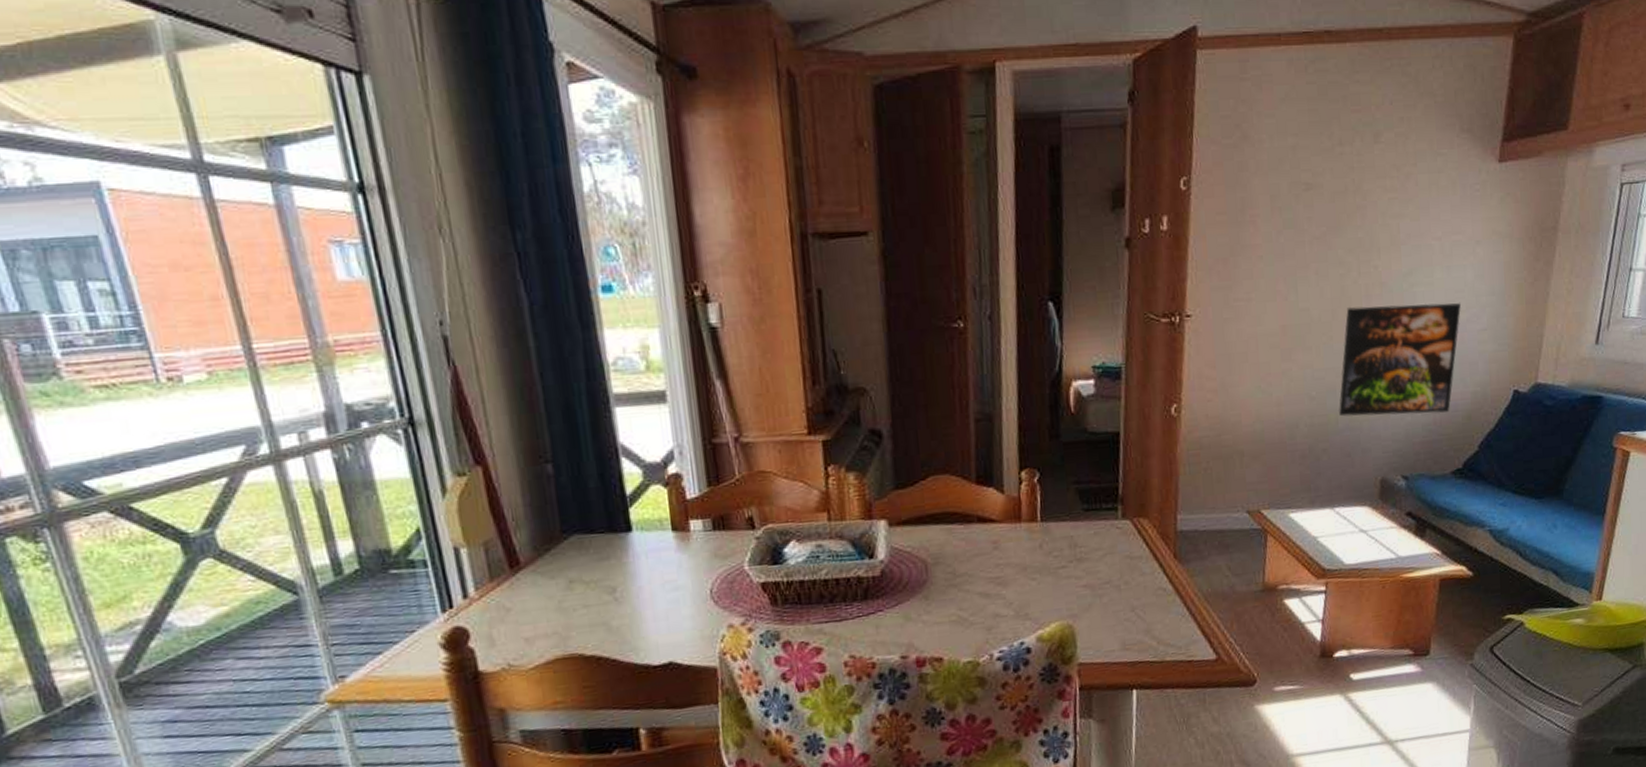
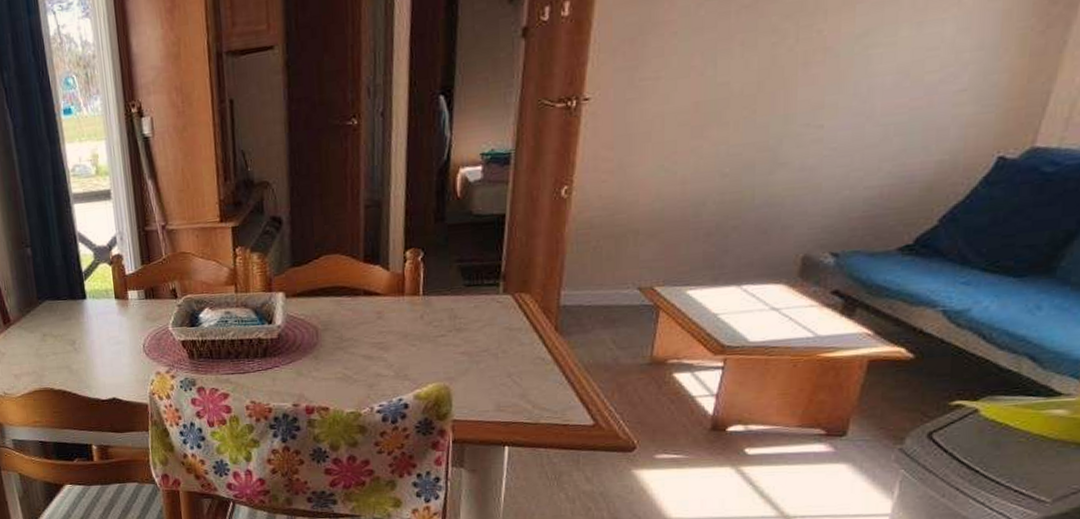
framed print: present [1339,303,1461,417] -> none [757,62,932,193]

